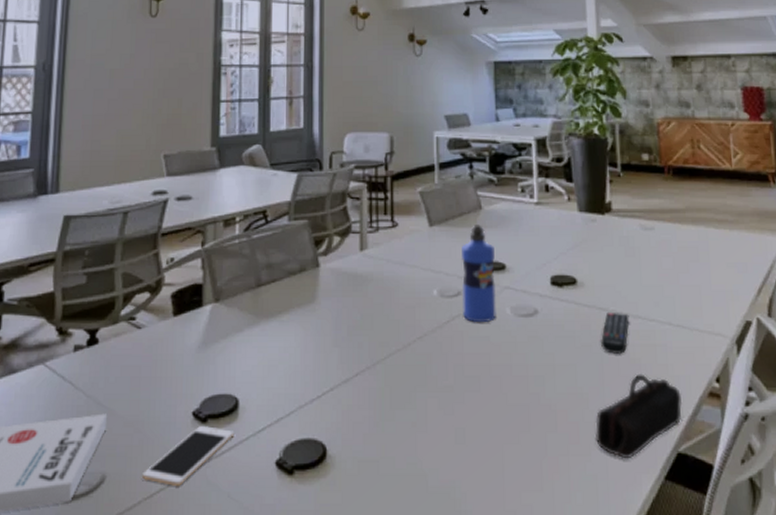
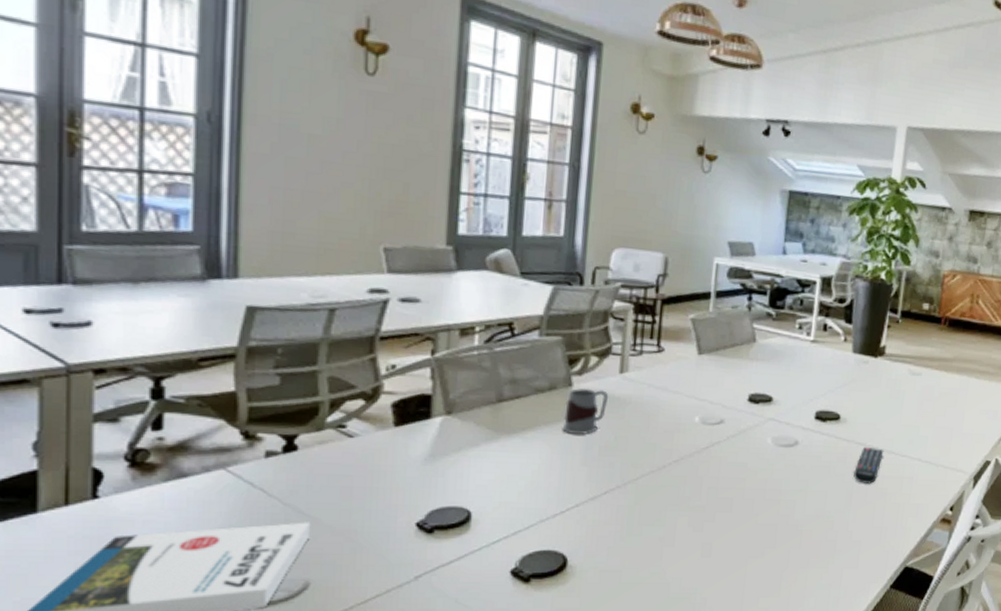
cell phone: present [142,426,234,486] -> none [355,537,465,592]
mug: none [313,267,352,316] -> present [562,388,609,435]
water bottle: present [462,224,496,323] -> none [723,356,764,451]
pencil case: present [595,374,683,459] -> none [834,501,918,571]

